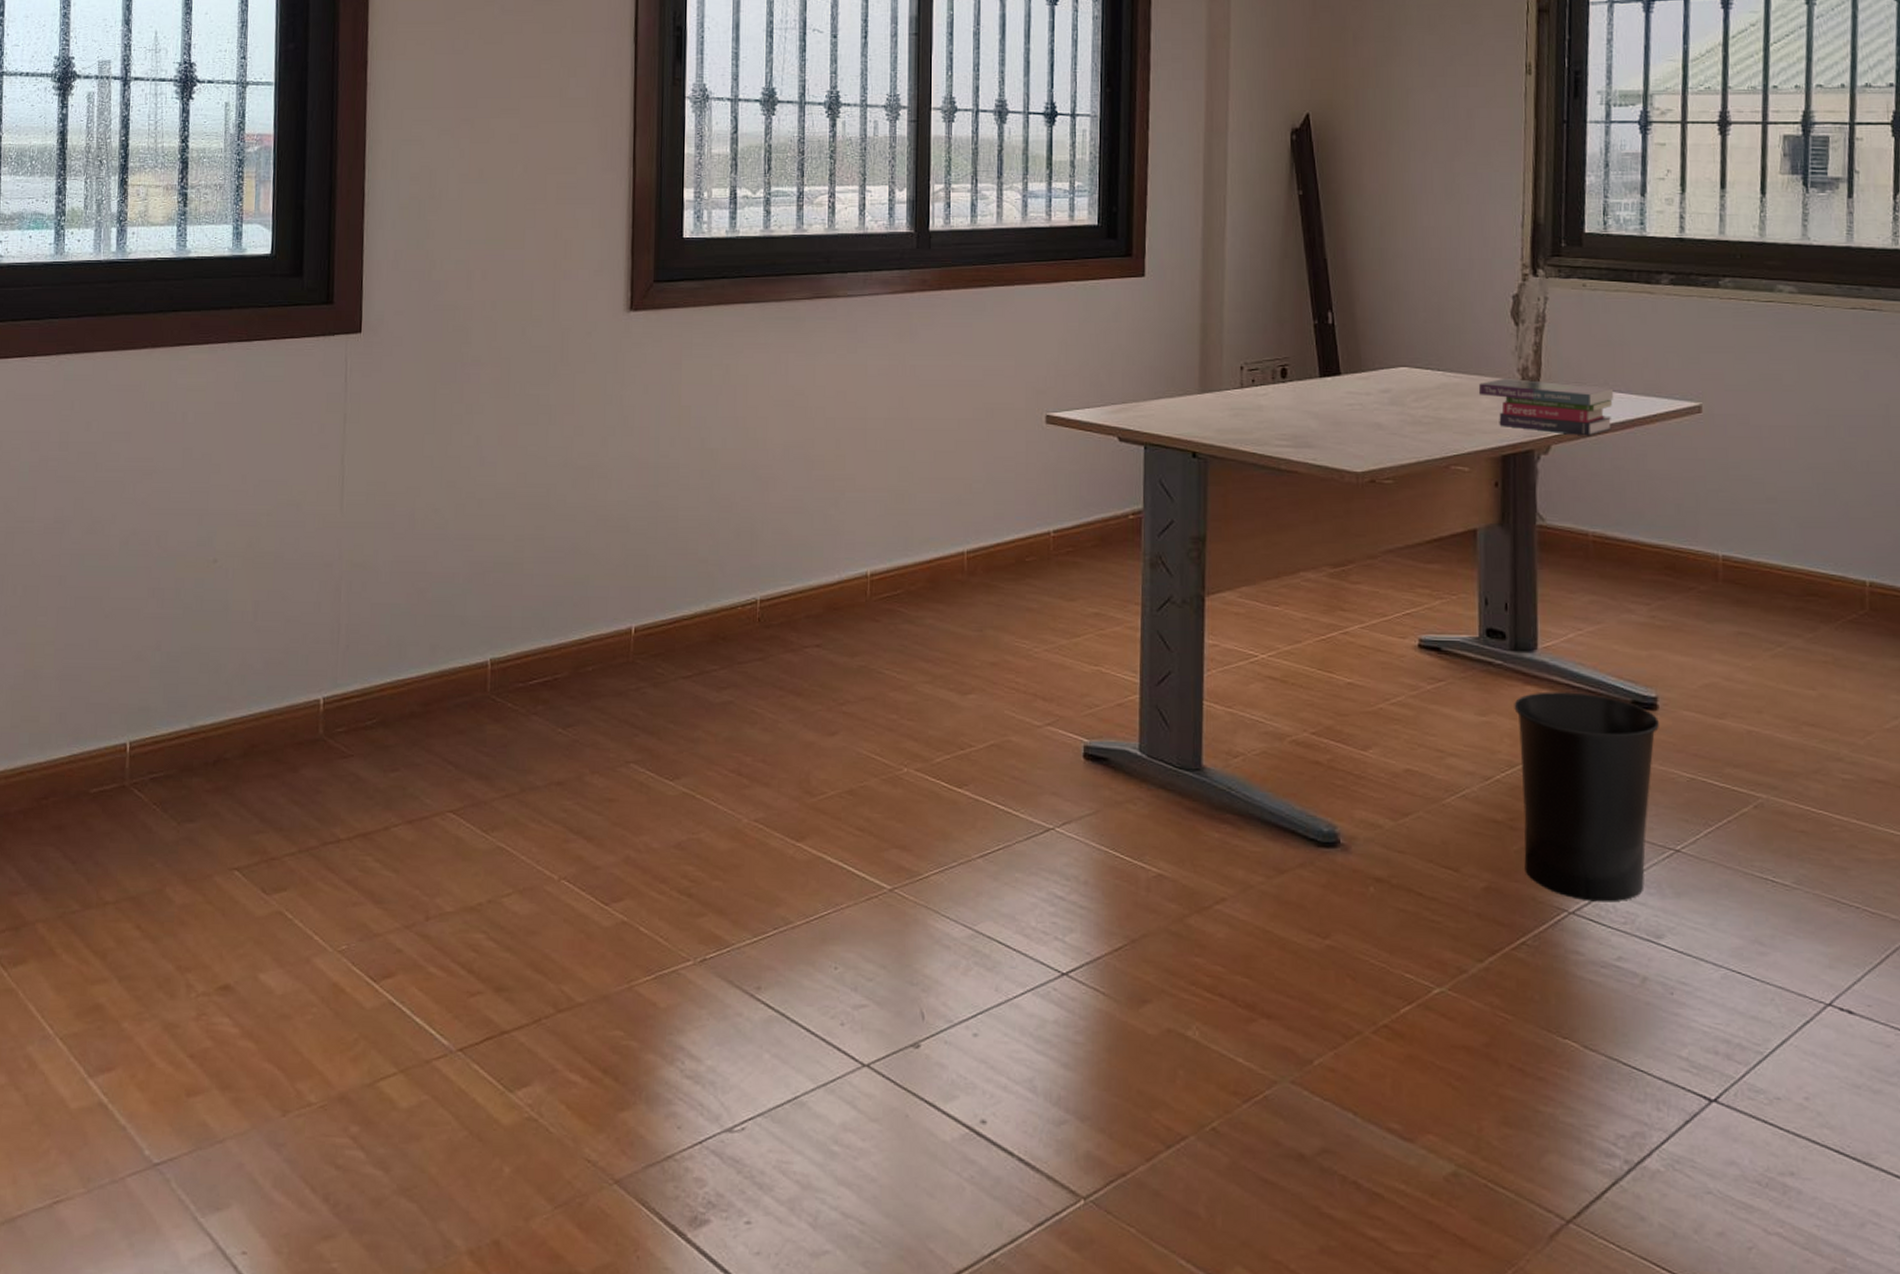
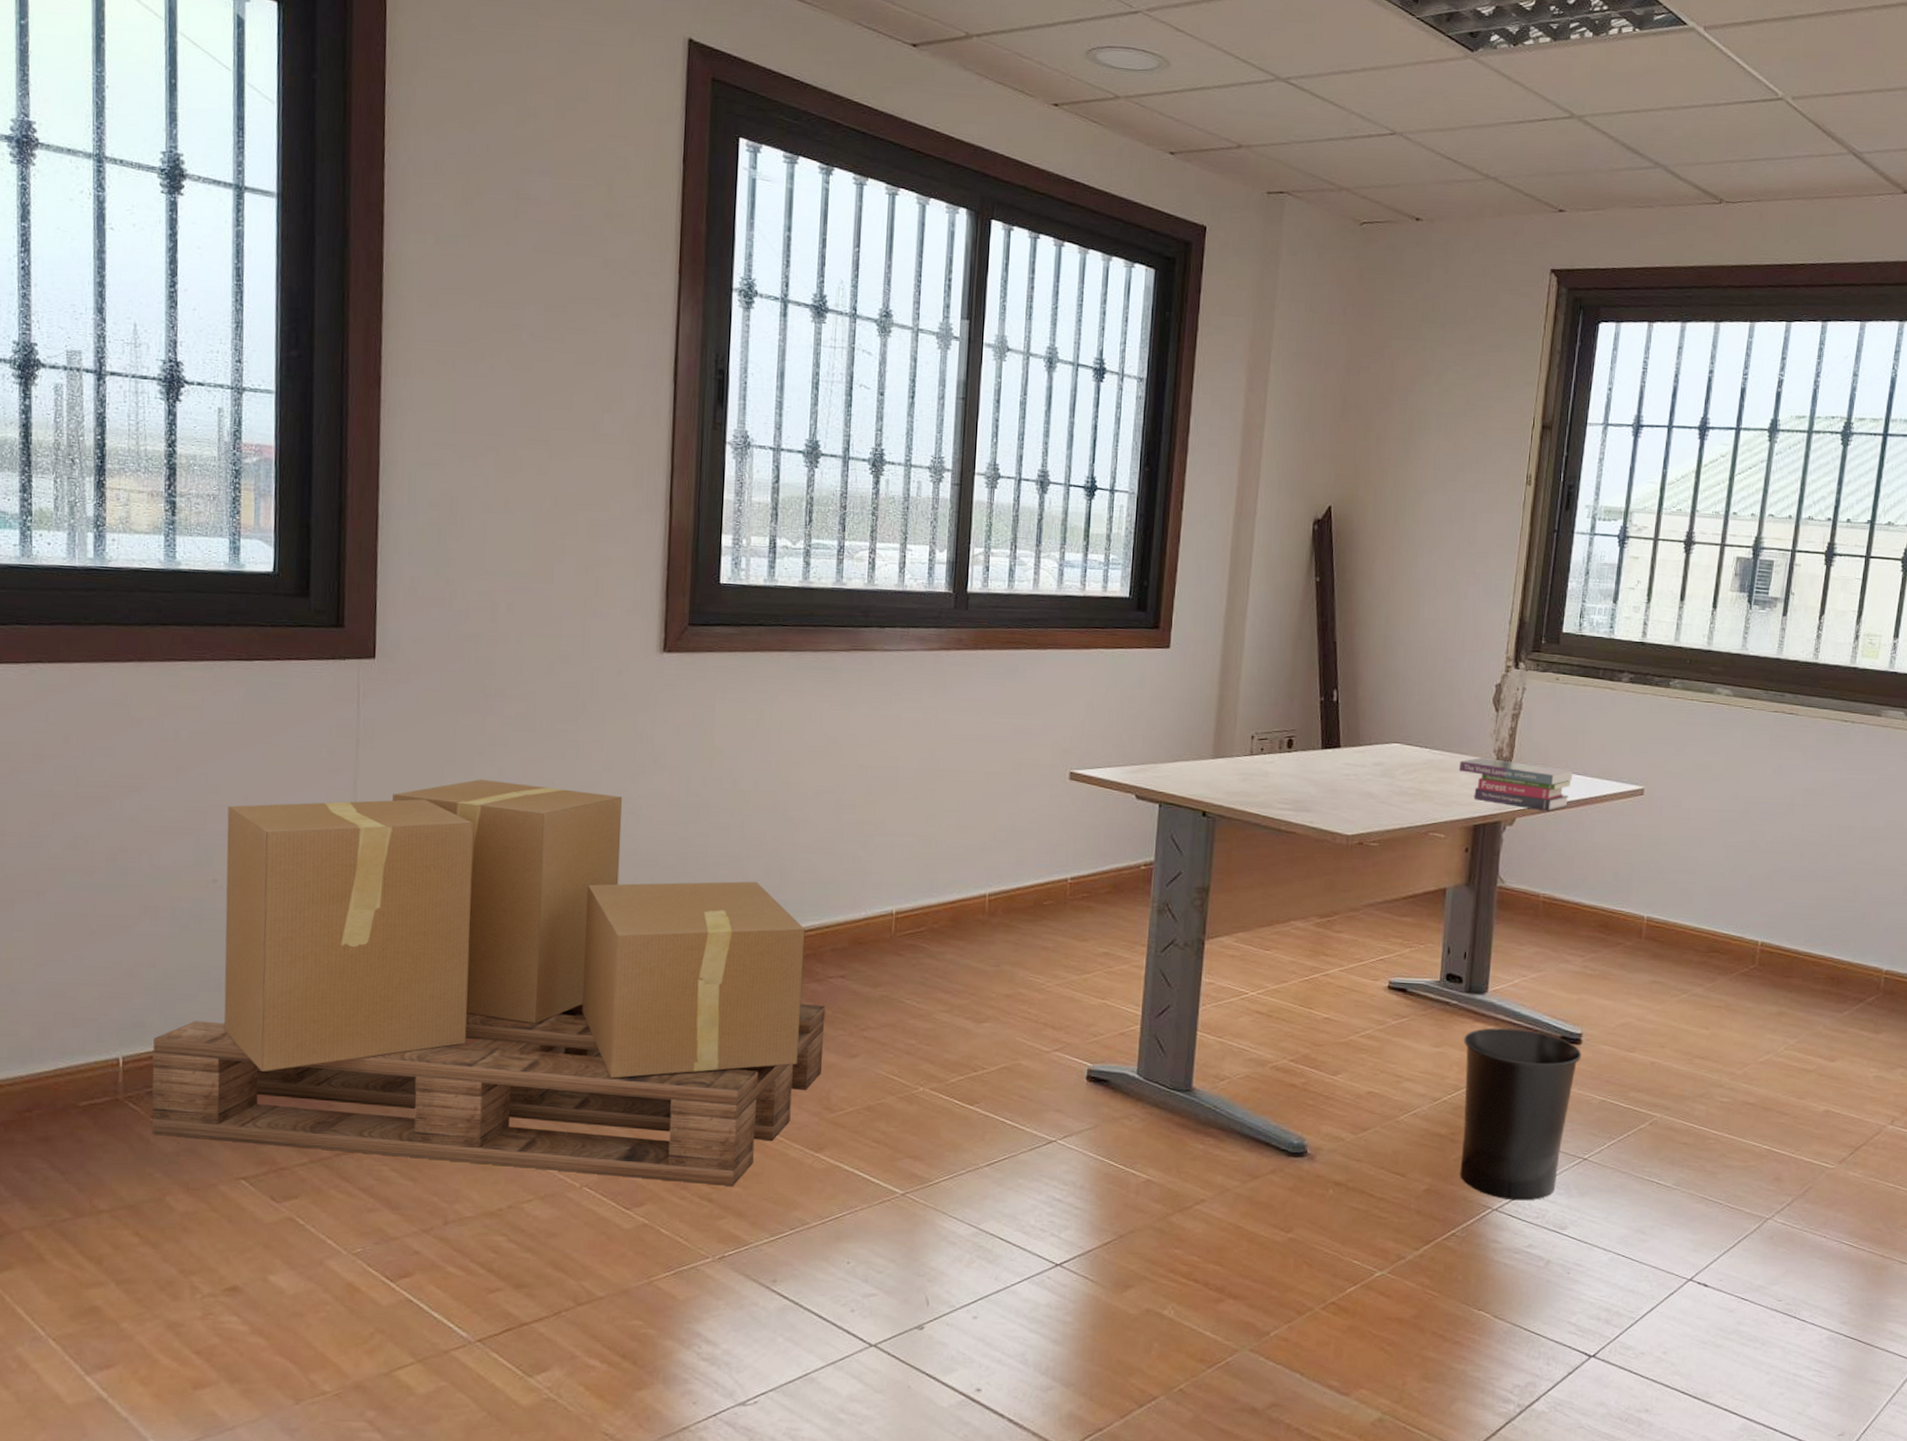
cardboard boxes: none [154,448,802,879] -> present [151,779,826,1186]

